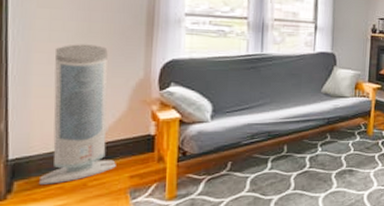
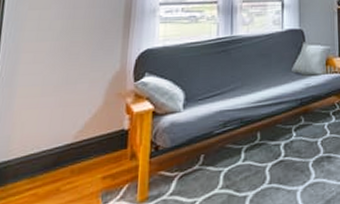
air purifier: present [39,44,116,185] -> none [15,41,90,192]

